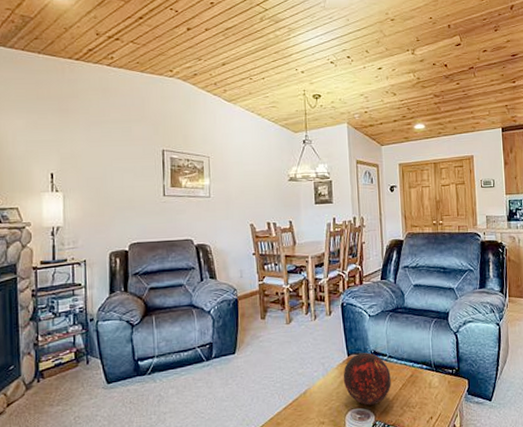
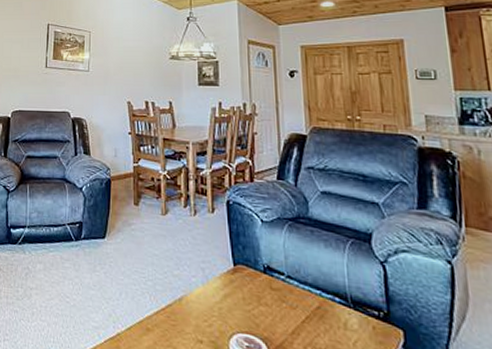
decorative orb: present [343,352,391,406] -> none [227,265,291,335]

